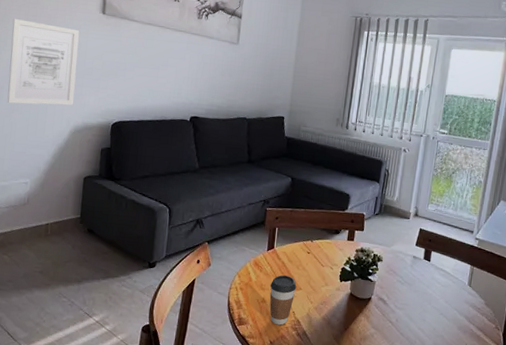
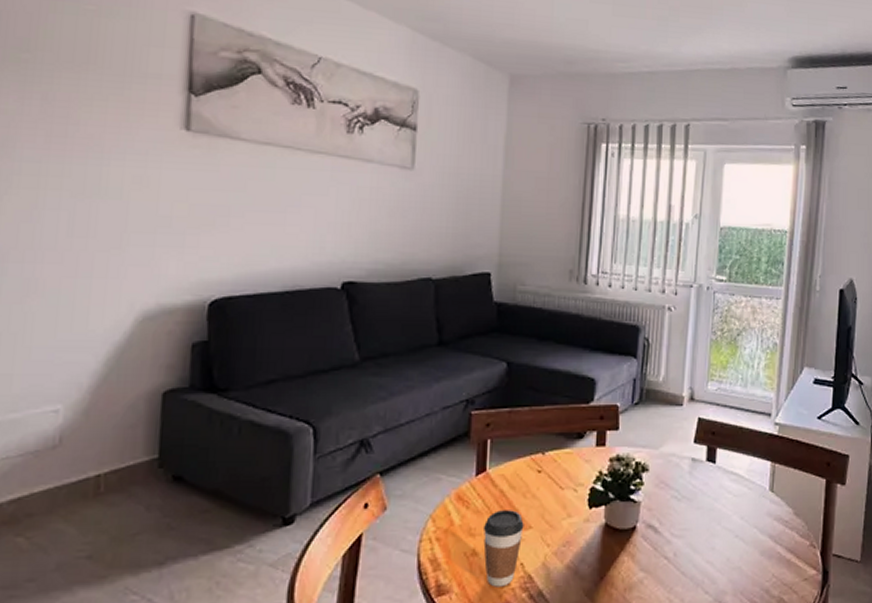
wall art: present [7,18,80,106] -> none [15,141,146,281]

